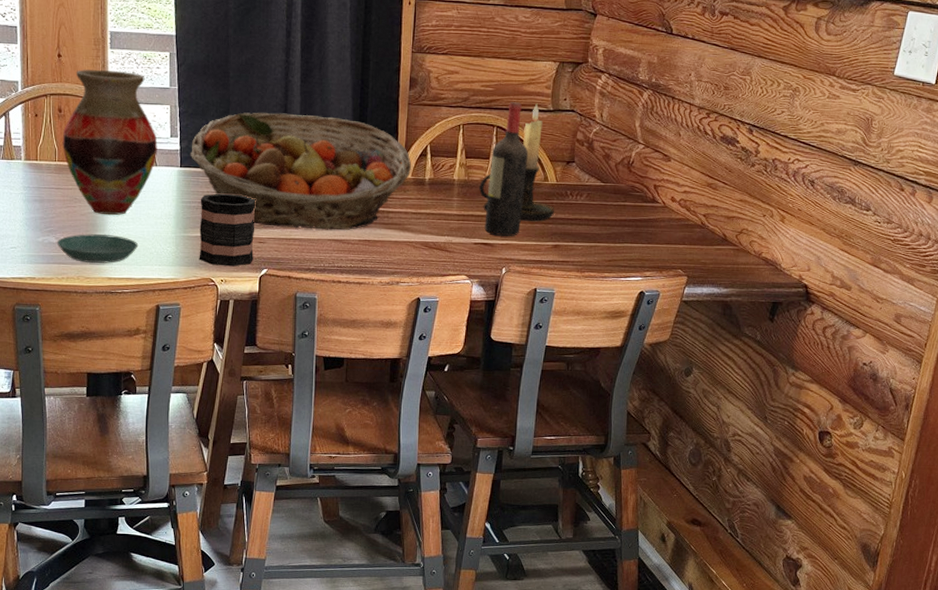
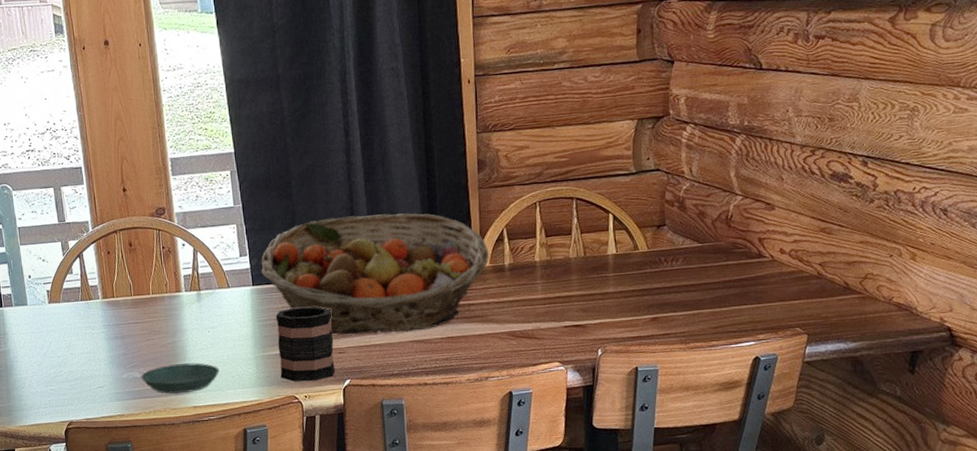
vase: present [62,69,158,216] -> none [135,196,229,344]
candle holder: present [479,103,555,221] -> none [564,167,650,296]
wine bottle: present [484,102,529,236] -> none [573,169,614,315]

